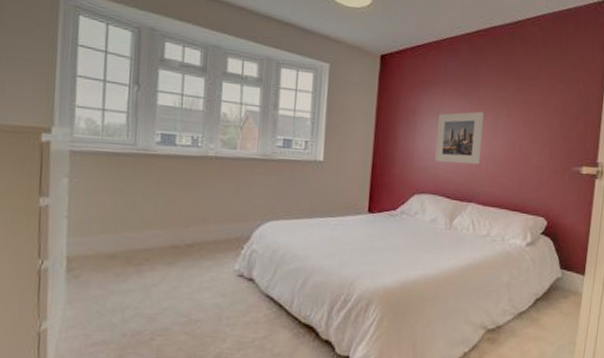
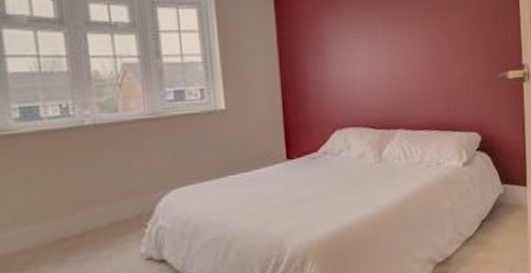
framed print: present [435,111,484,164] -> none [348,26,402,90]

